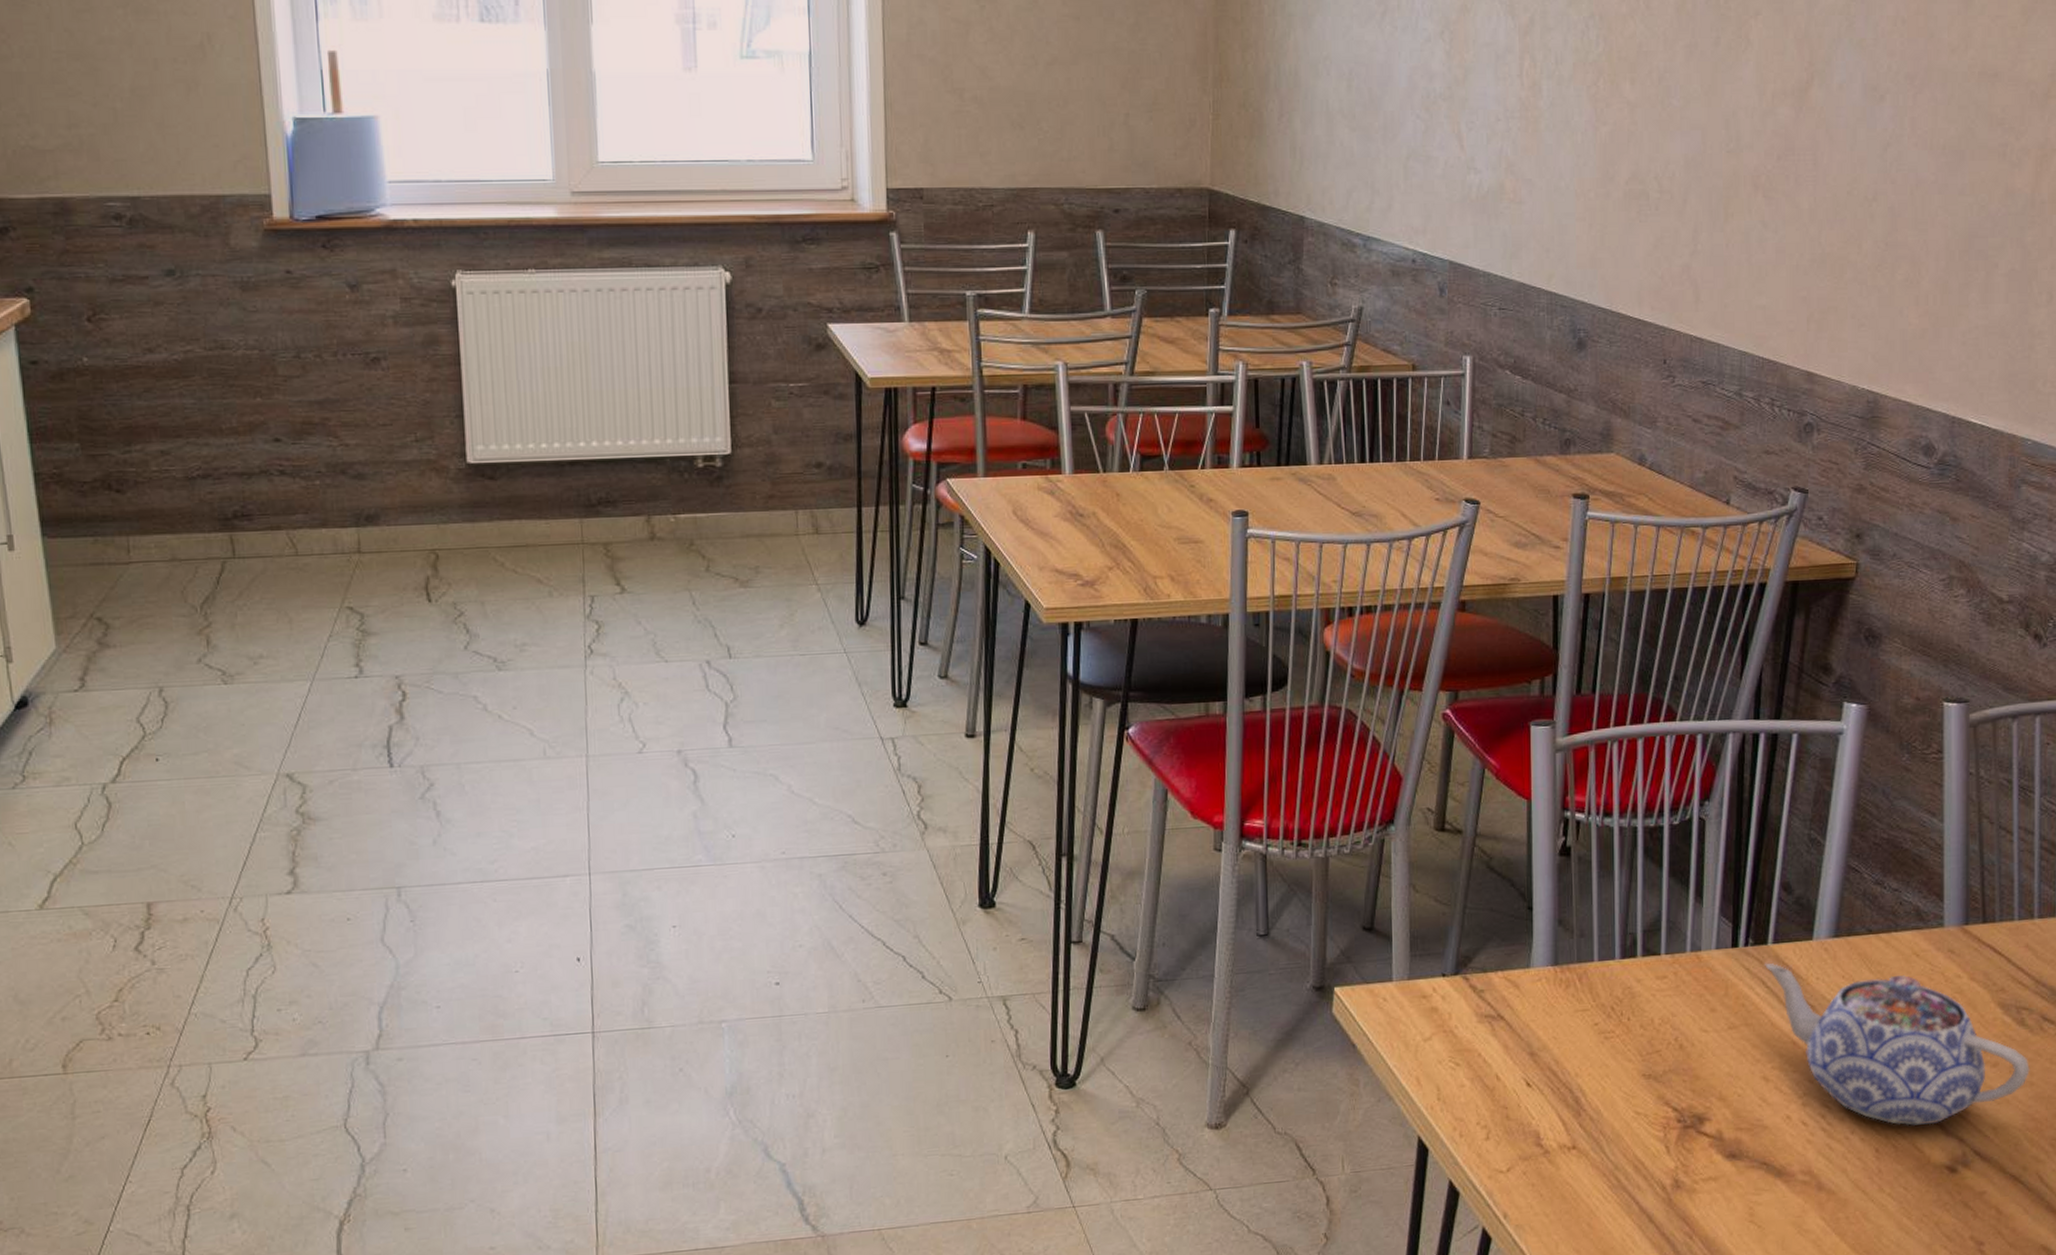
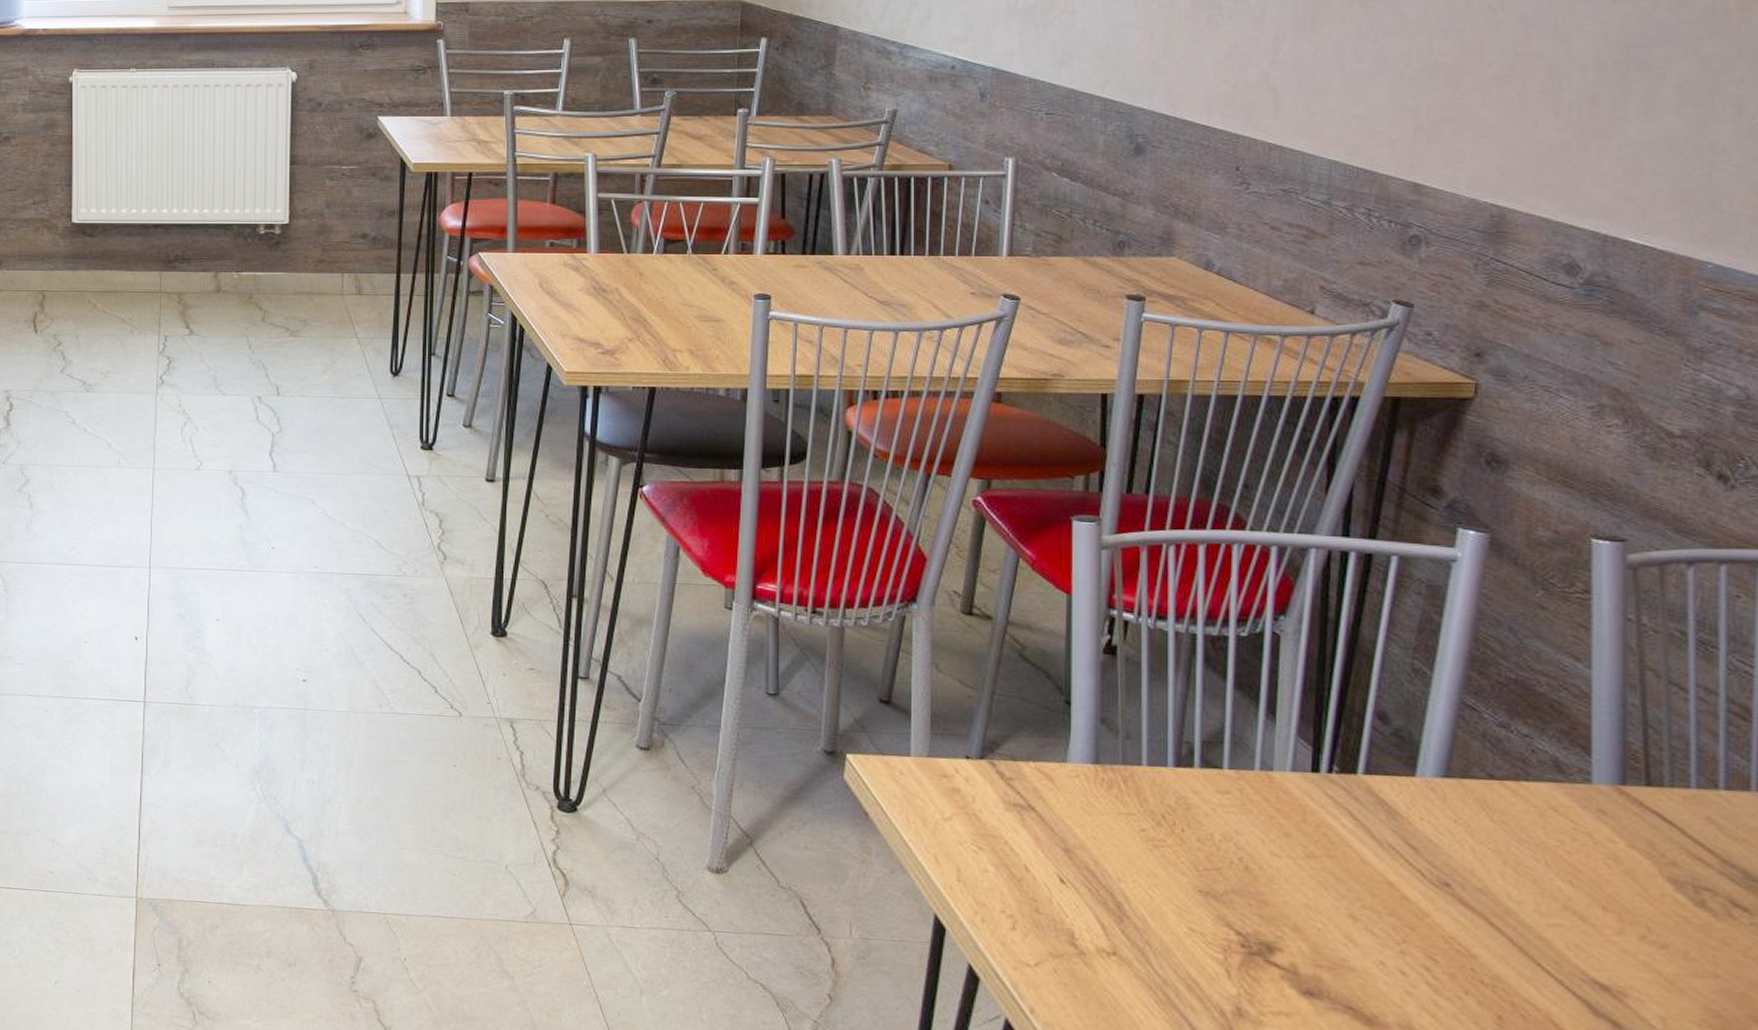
teapot: present [1765,962,2031,1126] -> none [1353,793,1715,1001]

